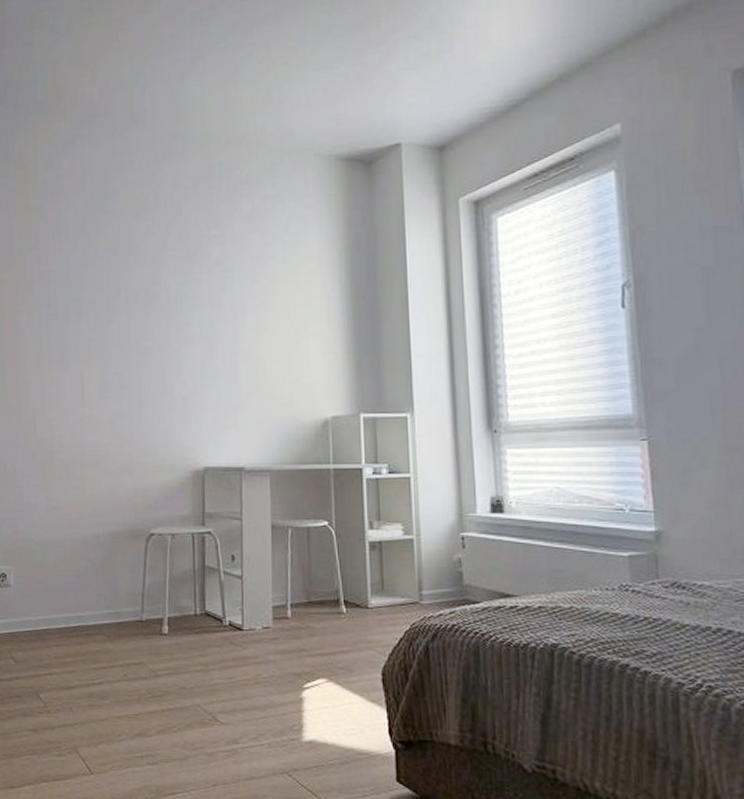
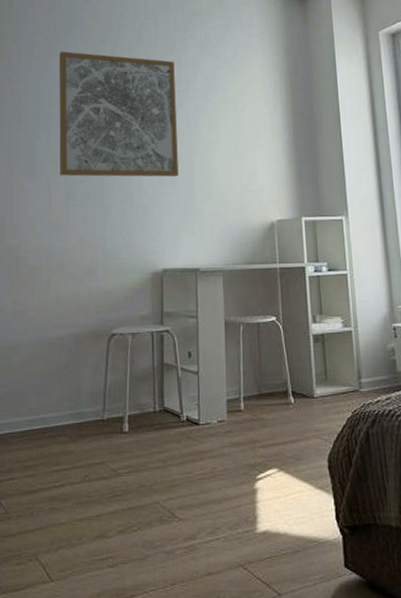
wall art: none [89,227,222,368] -> present [59,51,179,177]

